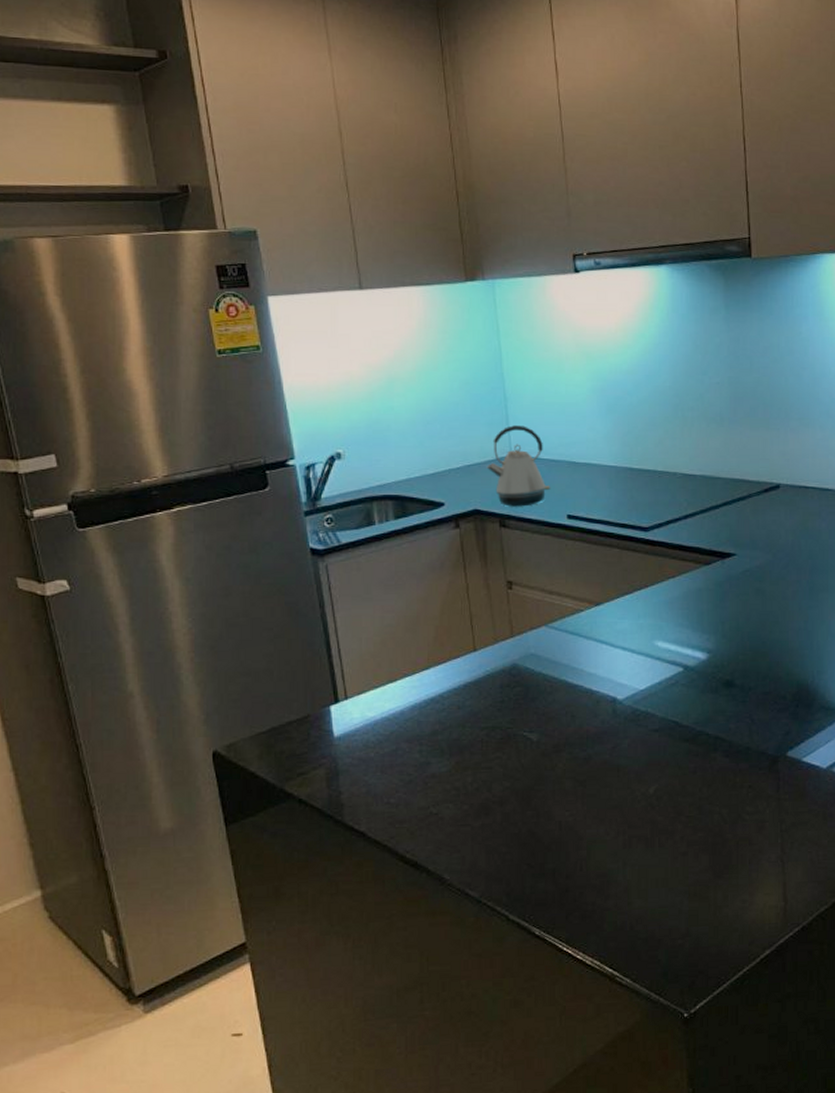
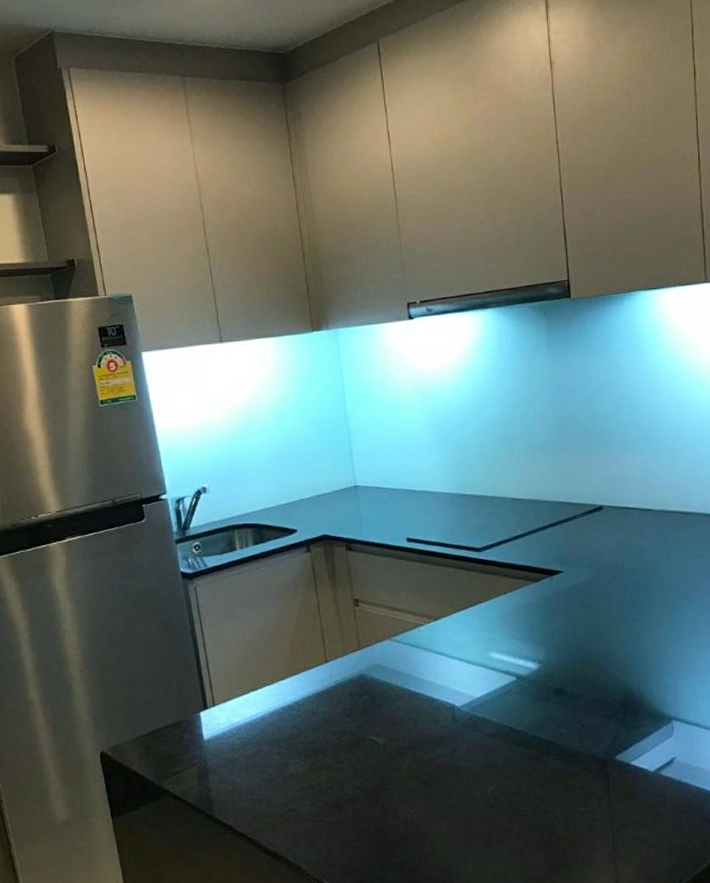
kettle: present [486,425,551,507] -> none [333,458,392,532]

